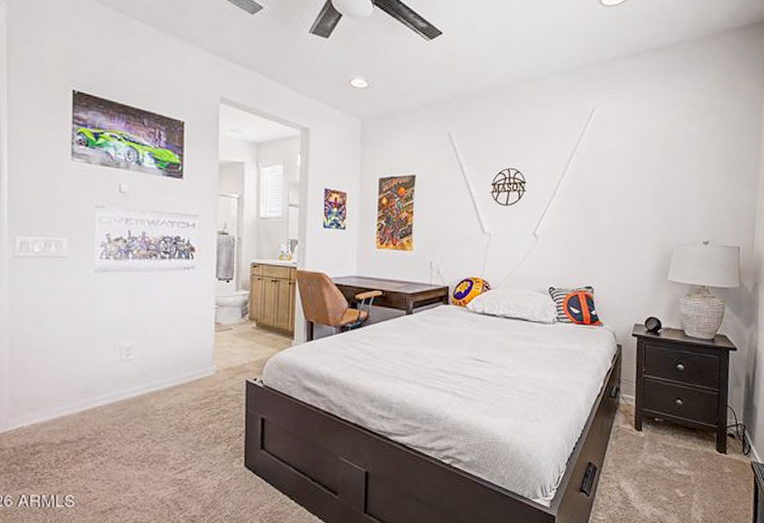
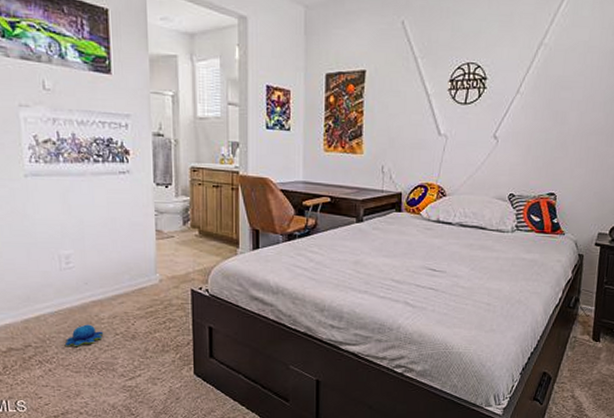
plush toy: none [118,416,158,438] -> present [64,324,104,346]

